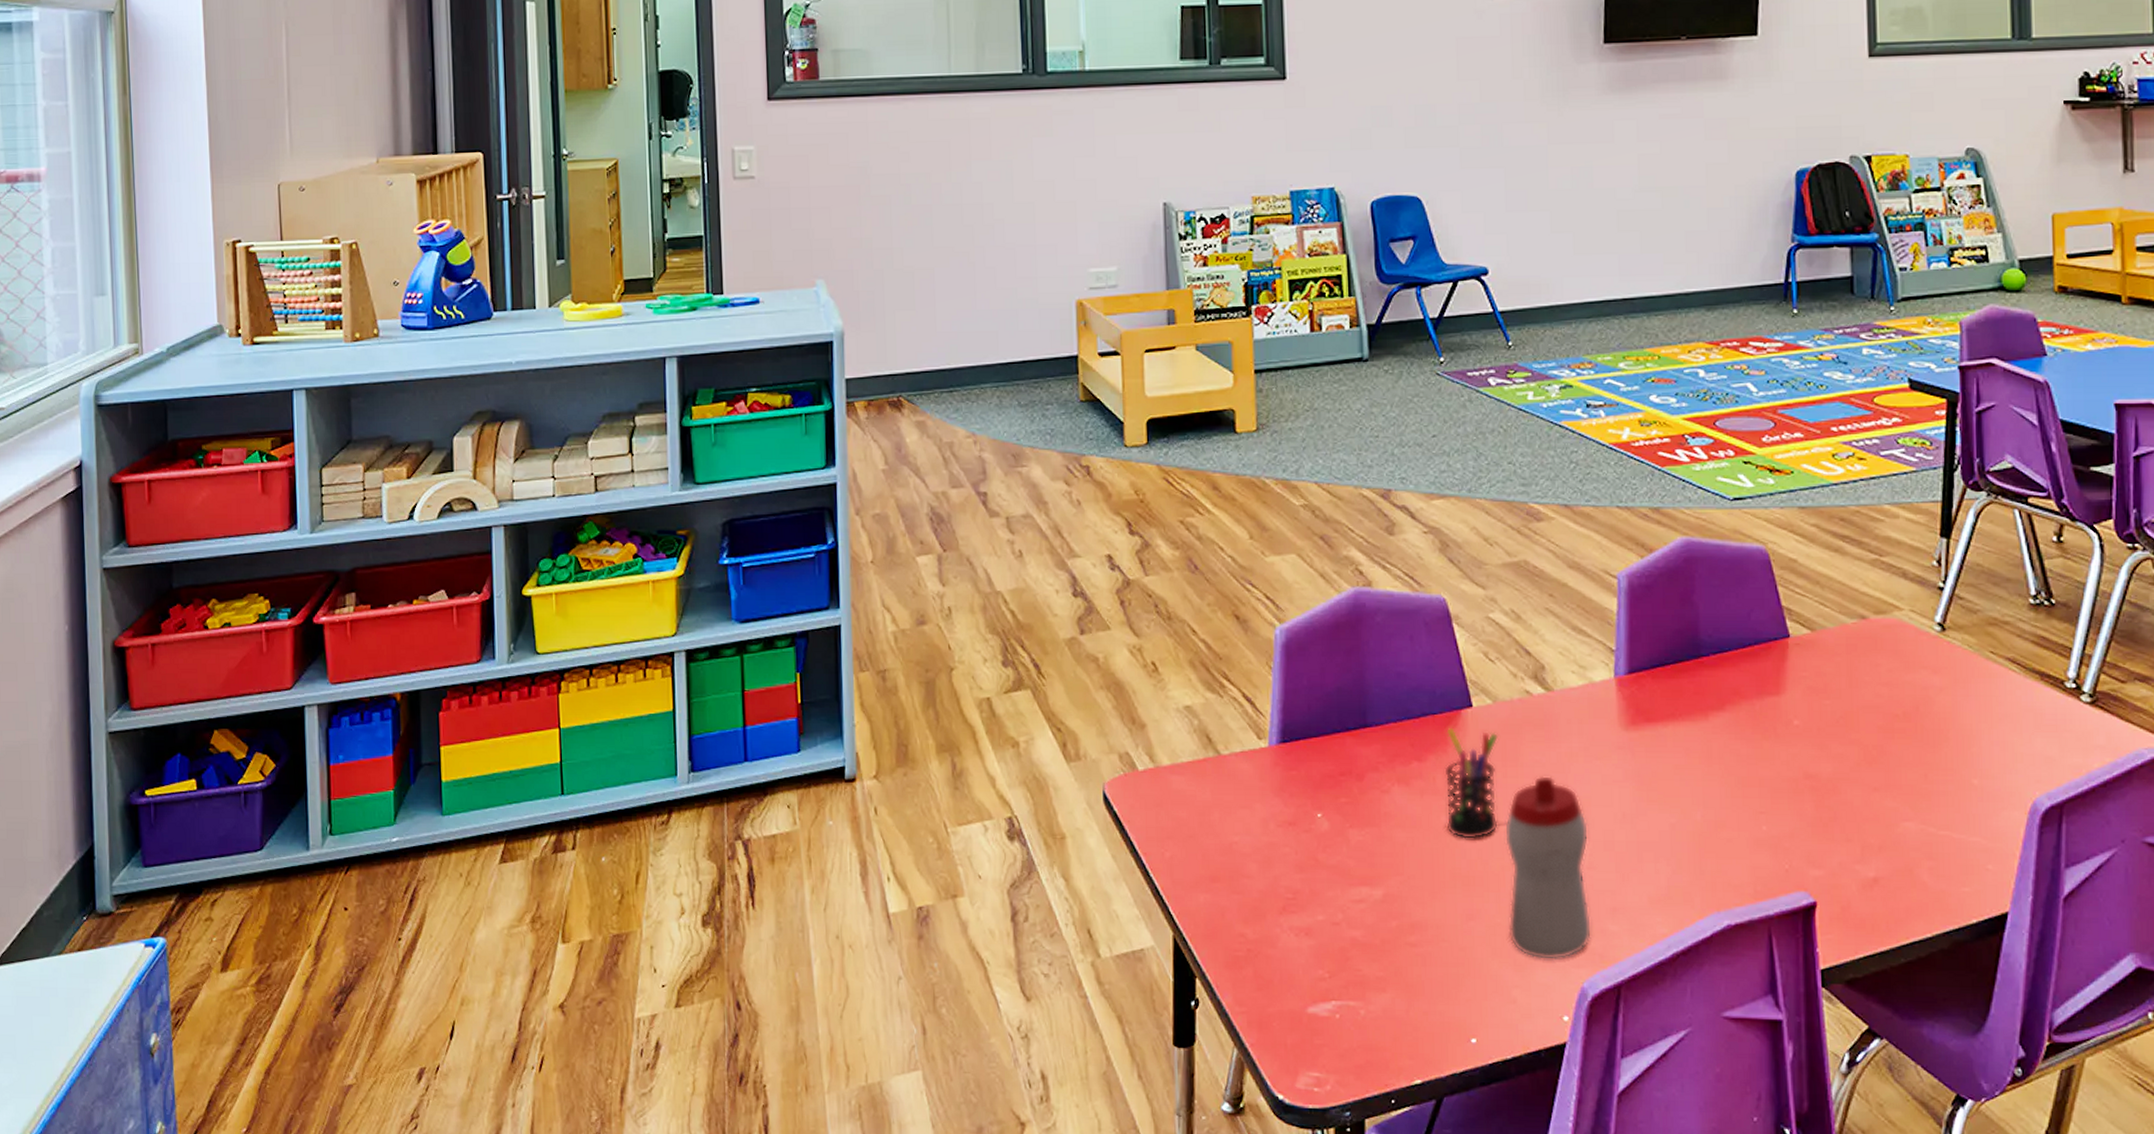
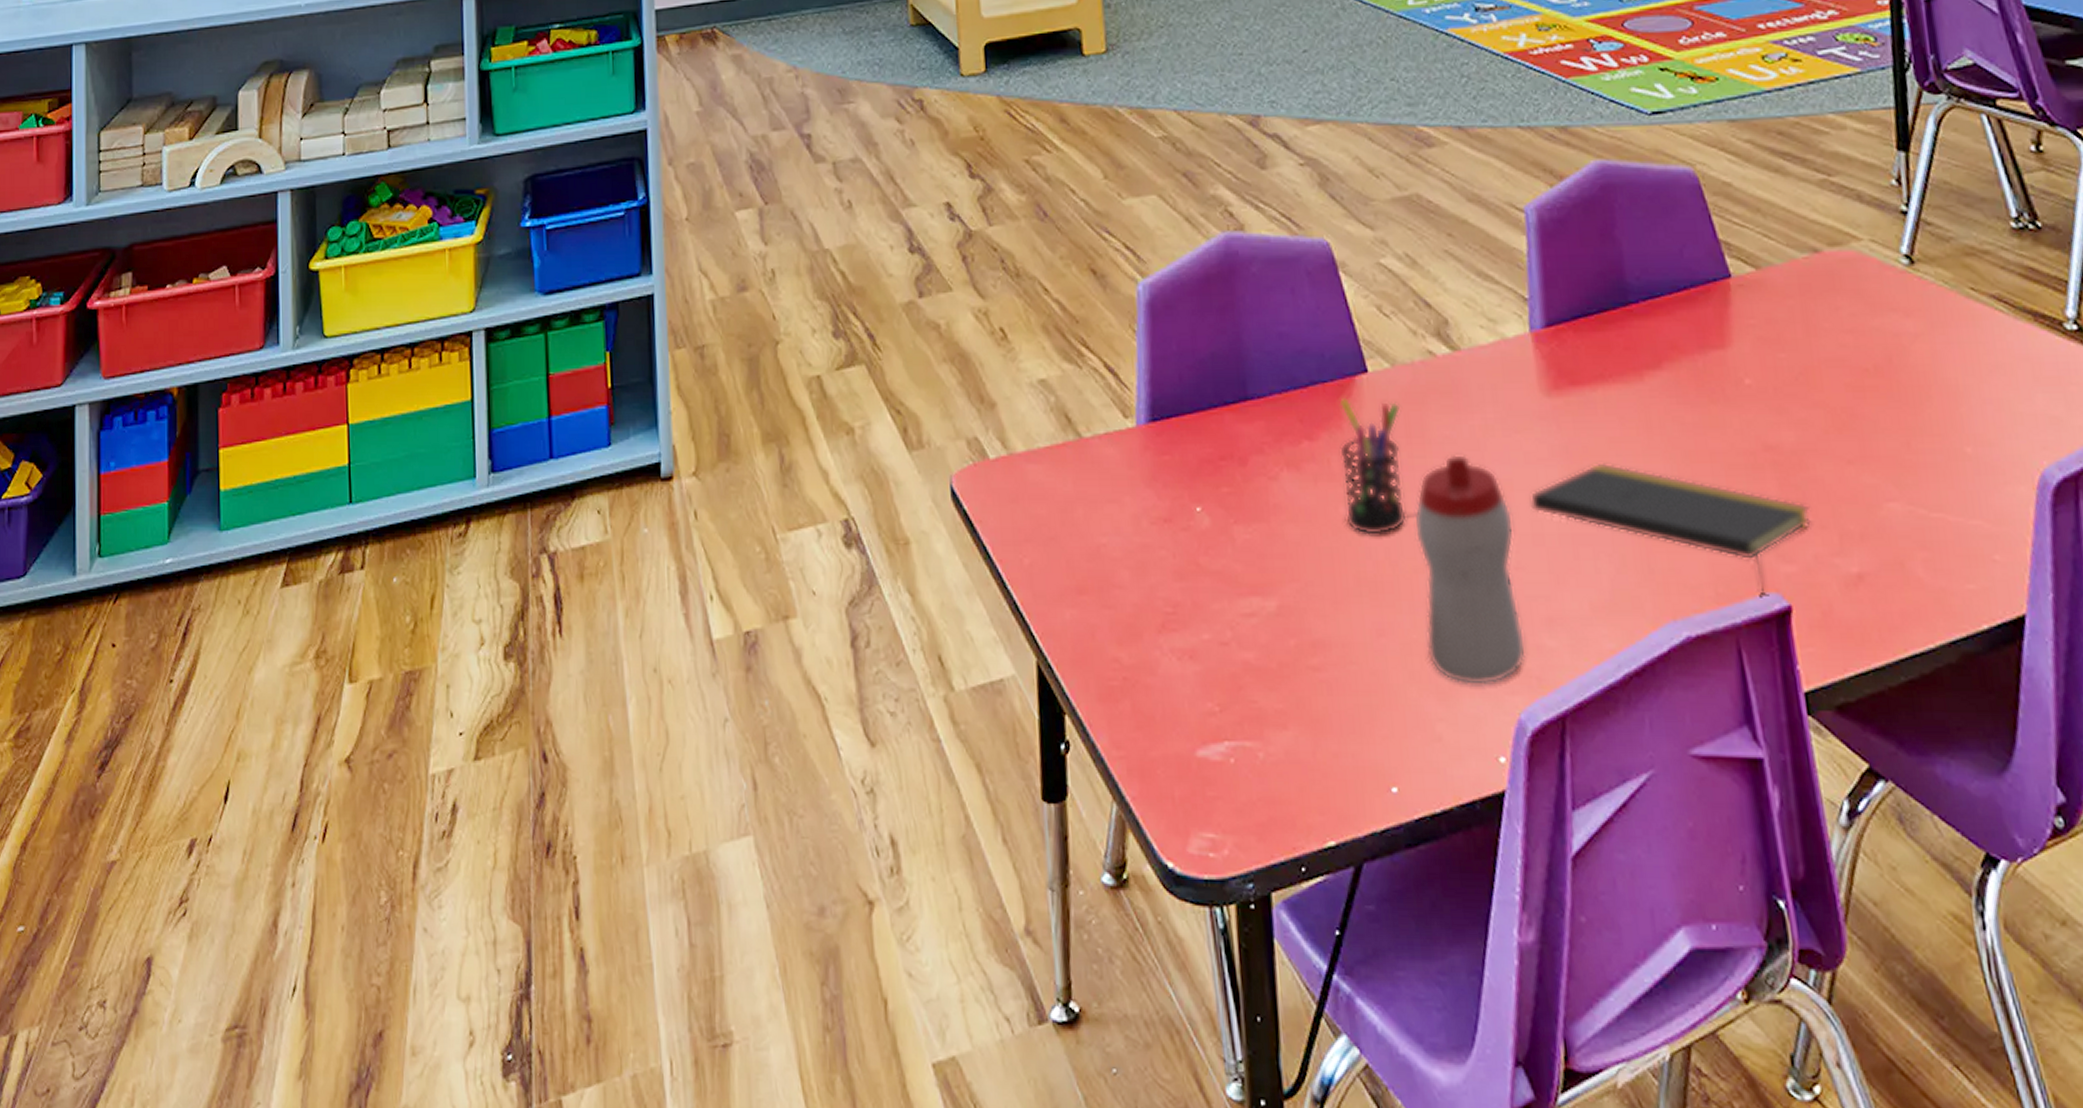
notepad: none [1604,785,1839,893] -> present [1529,462,1811,594]

